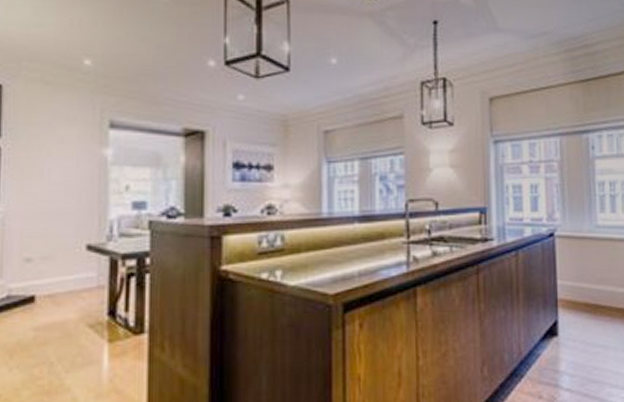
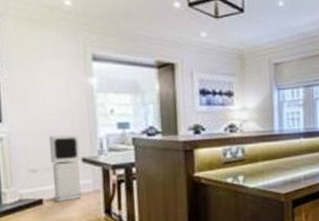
air purifier: none [47,215,86,300] -> present [48,134,82,202]

